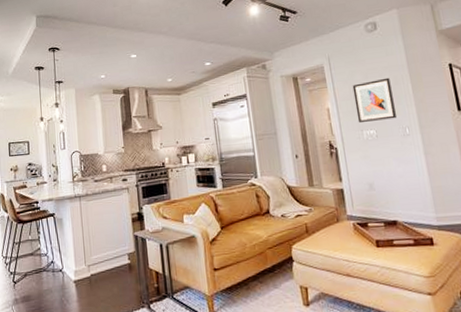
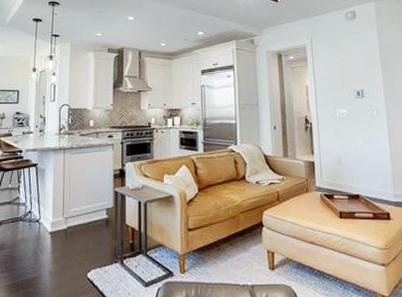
wall art: present [352,77,396,123] -> none [330,63,367,101]

